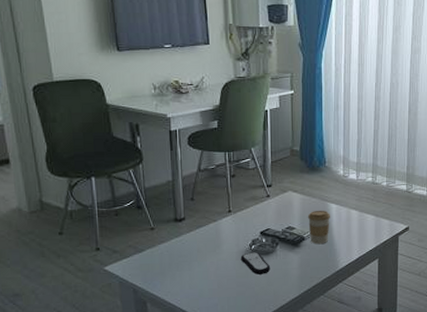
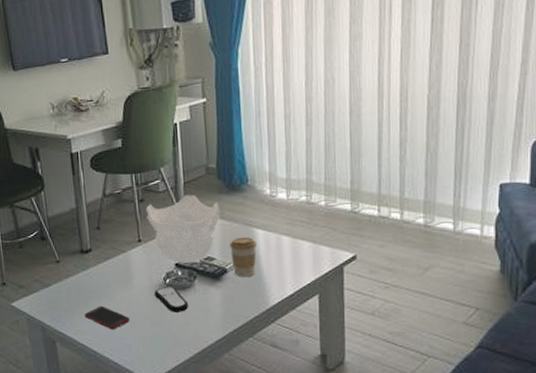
cell phone: none [175,269,217,291] -> present [84,305,130,330]
decorative bowl: none [237,173,301,232] -> present [146,195,220,263]

